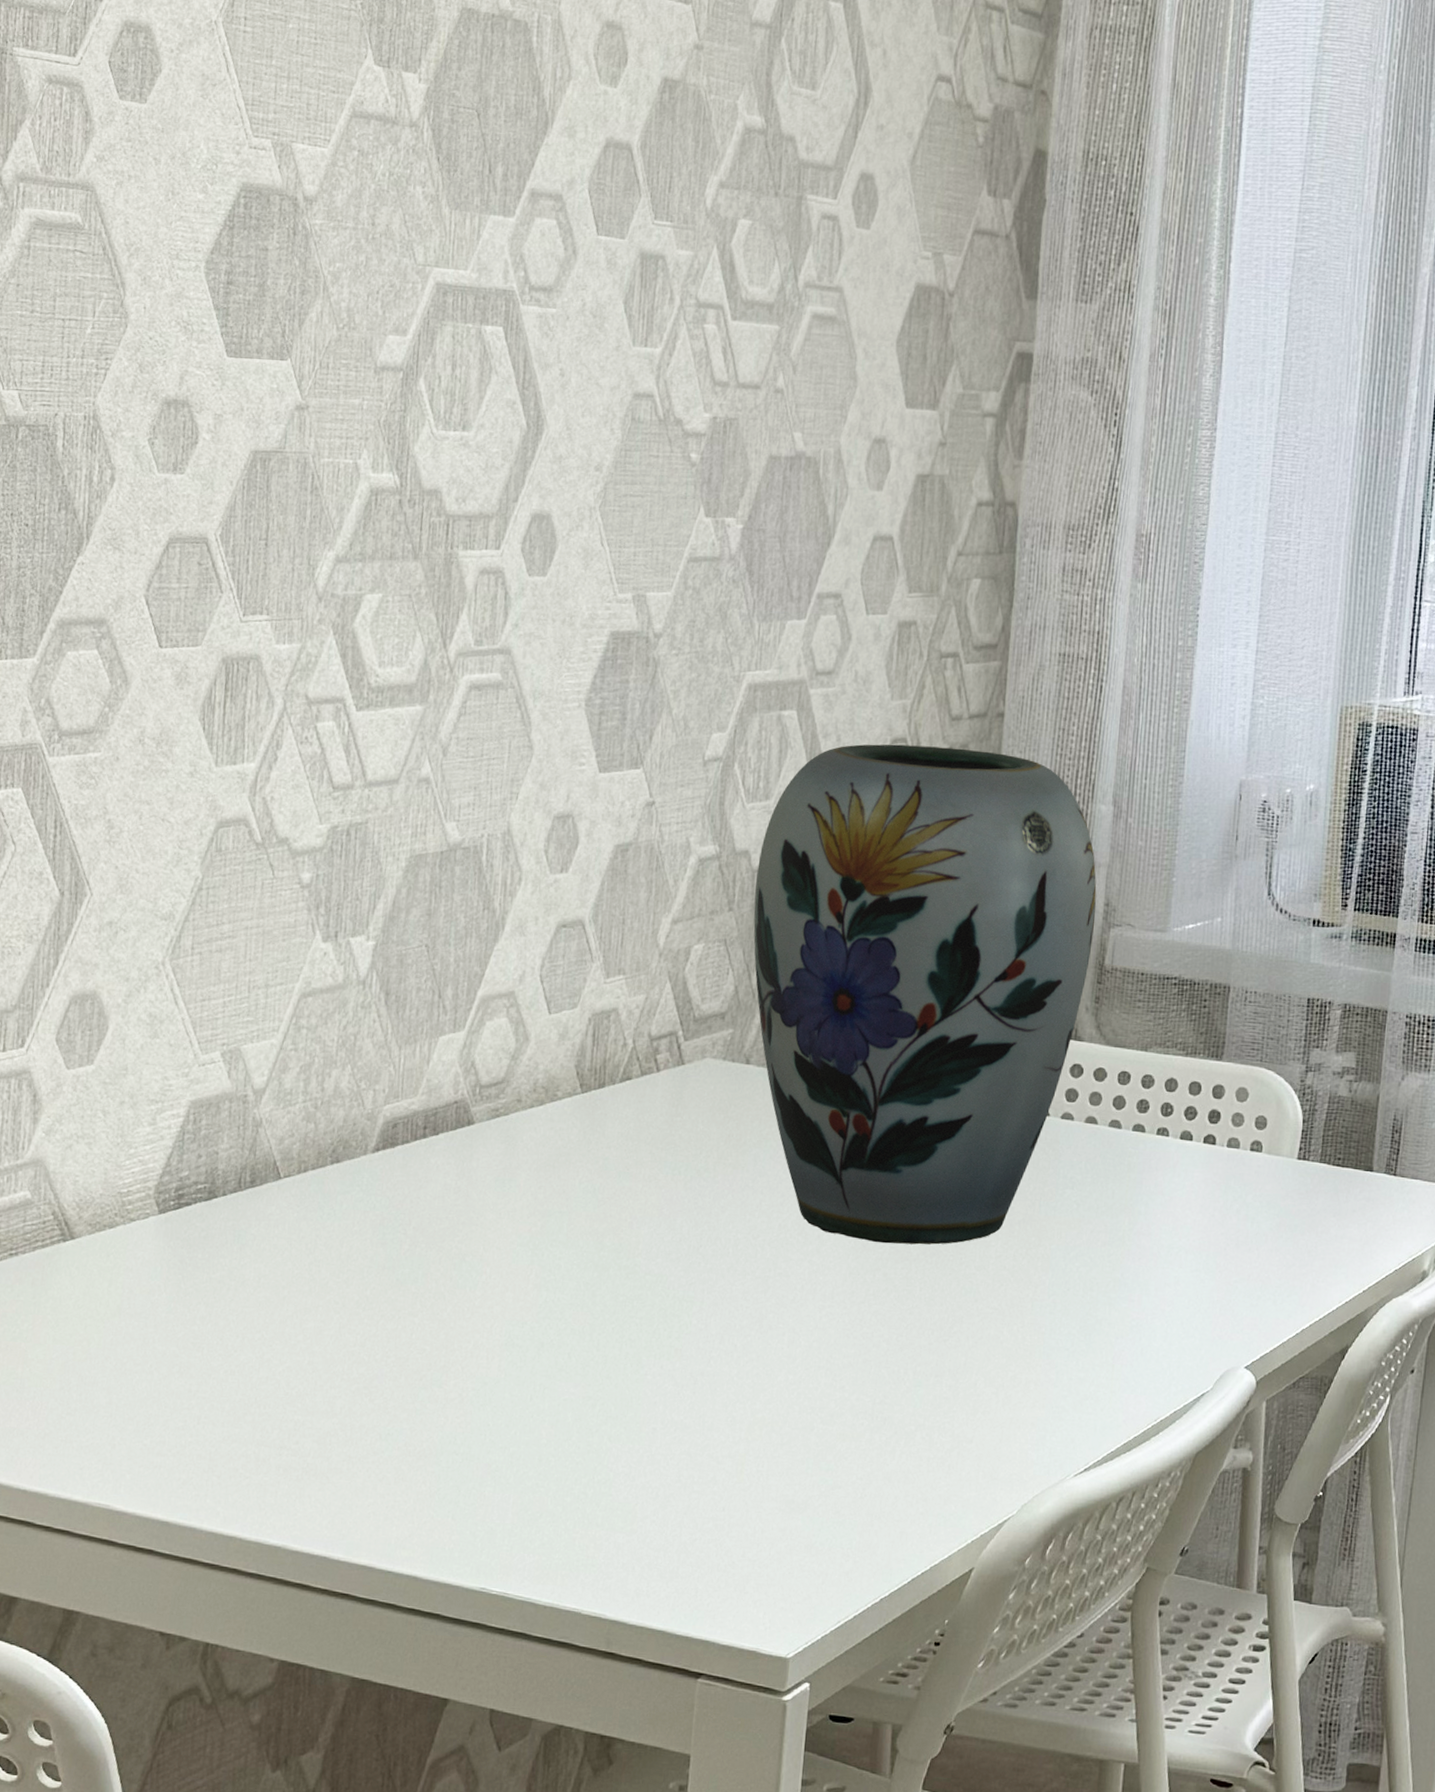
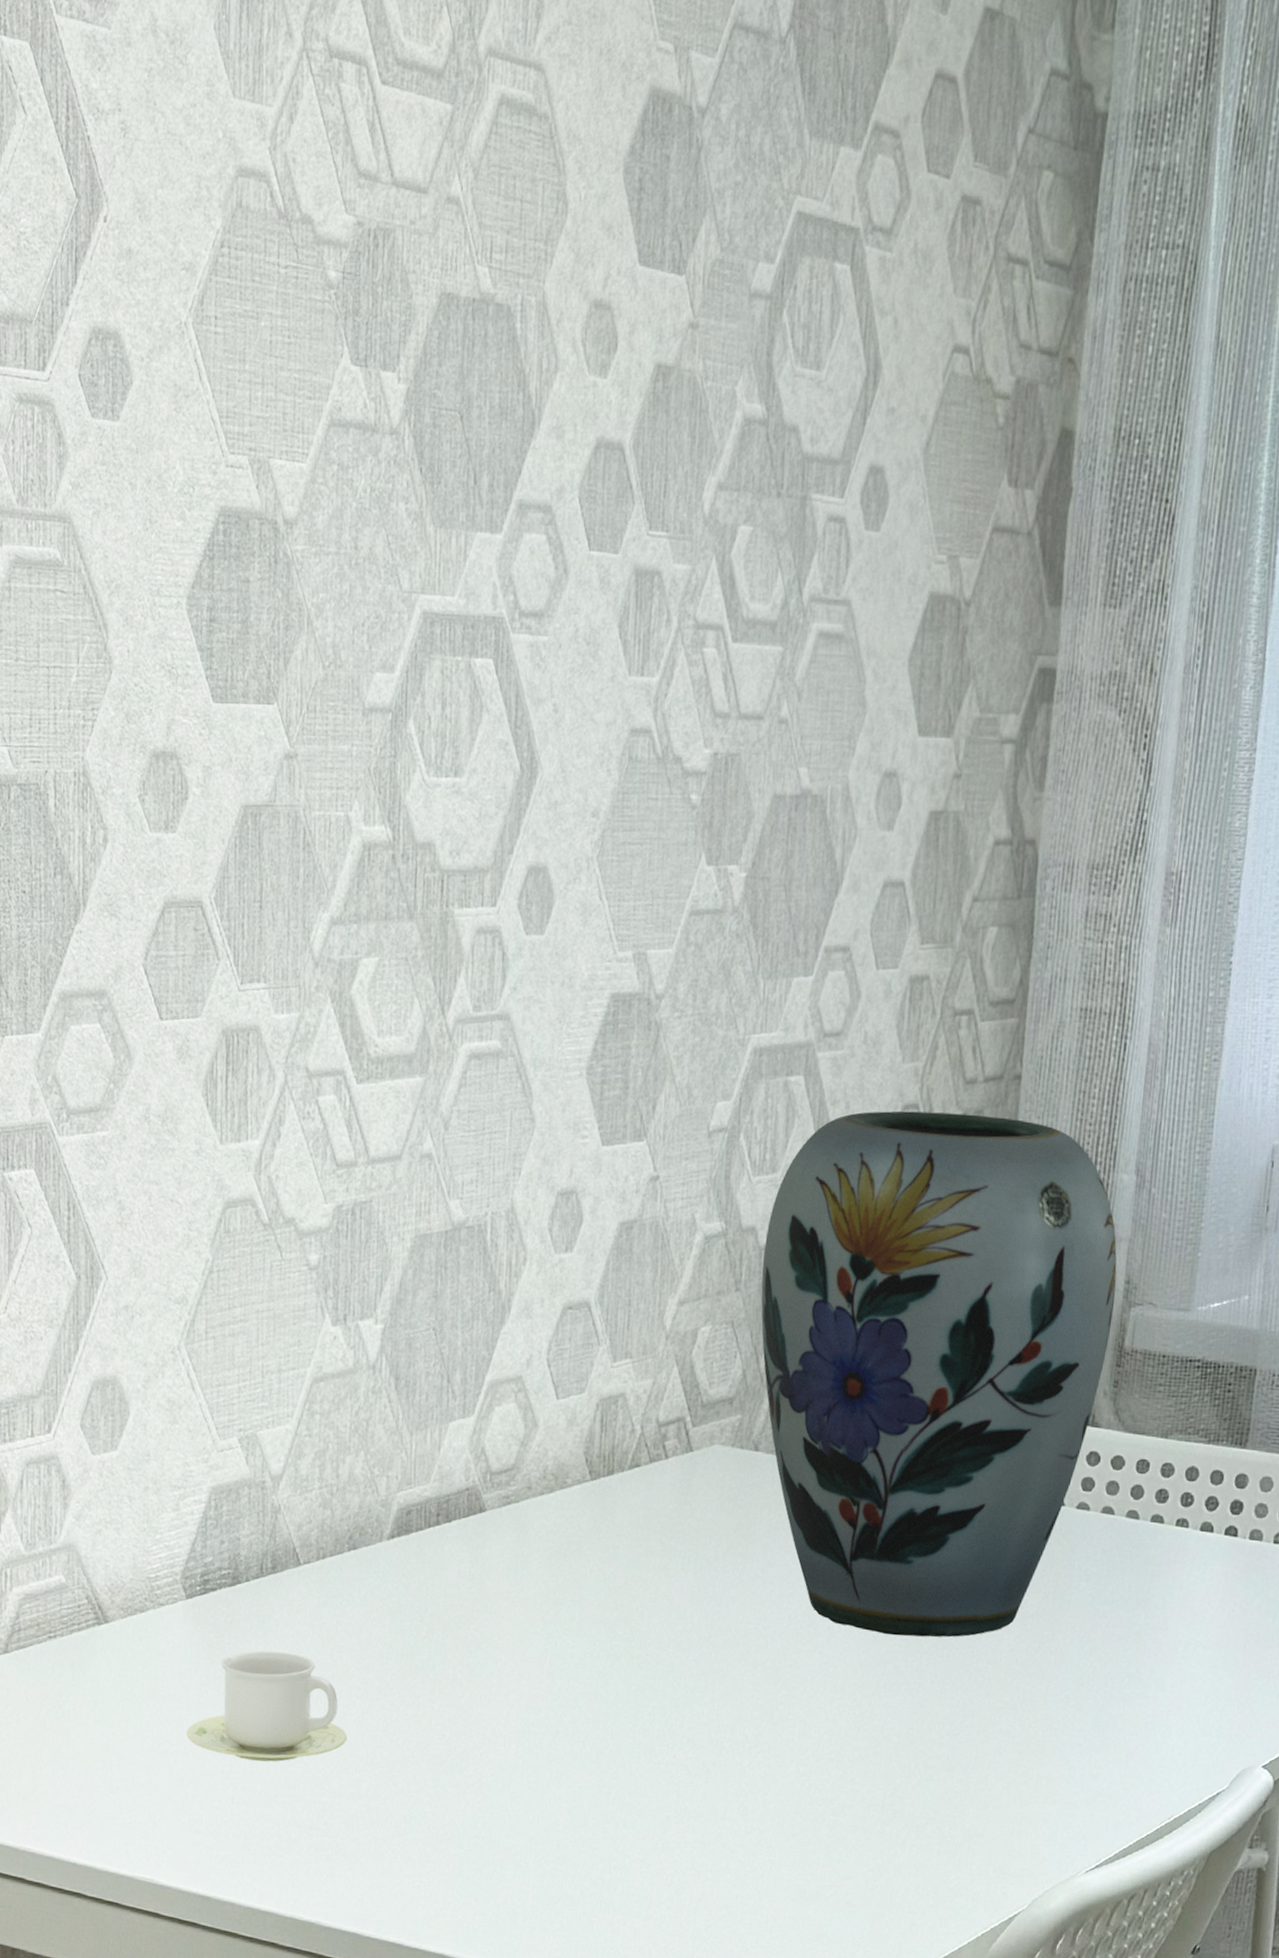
cup and saucer: none [152,1266,323,1380] -> present [186,1651,348,1762]

